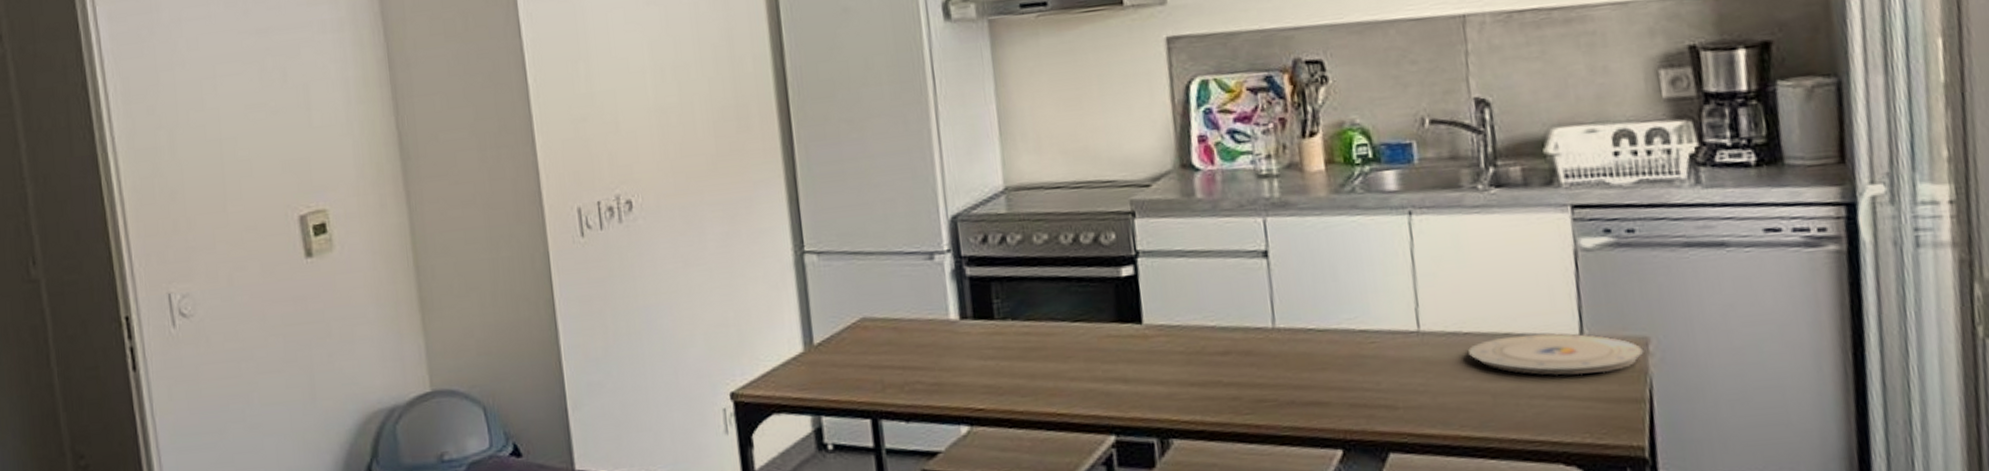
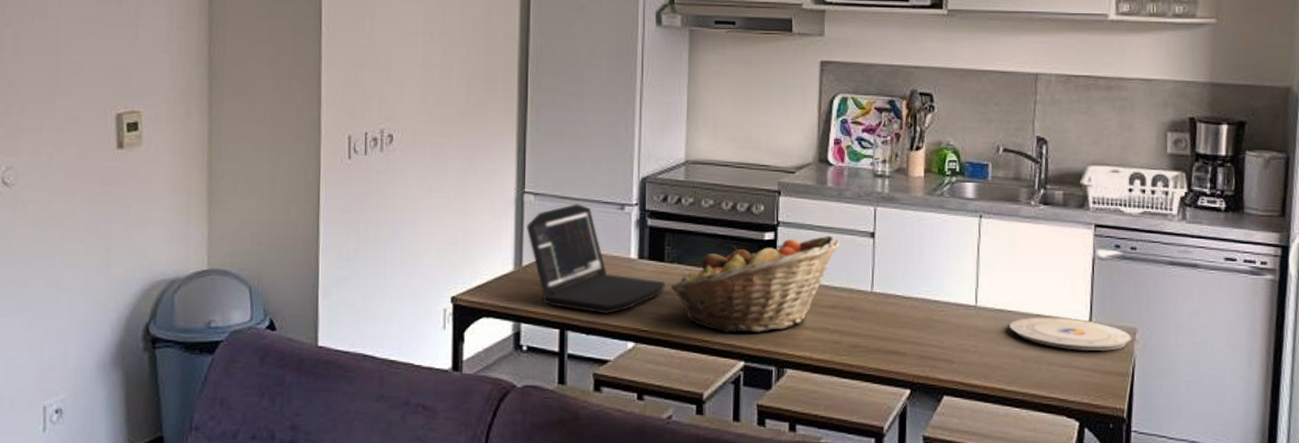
laptop: none [812,259,1000,394] -> present [527,204,666,314]
fruit basket: none [1006,261,1223,402] -> present [670,235,840,333]

